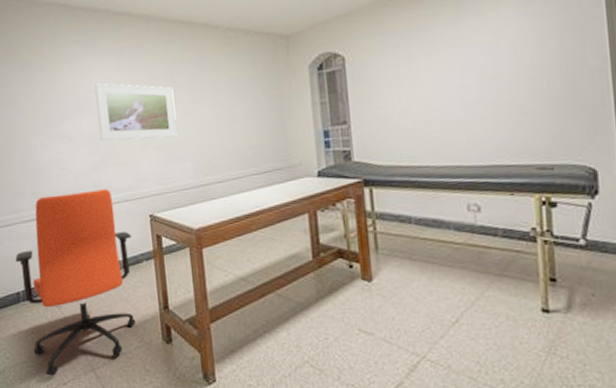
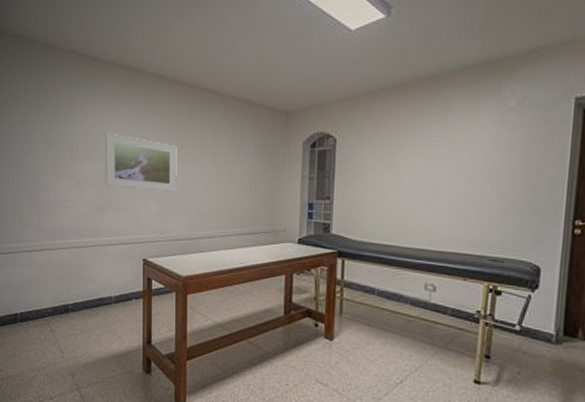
office chair: present [15,189,136,376] -> none [16,230,124,390]

